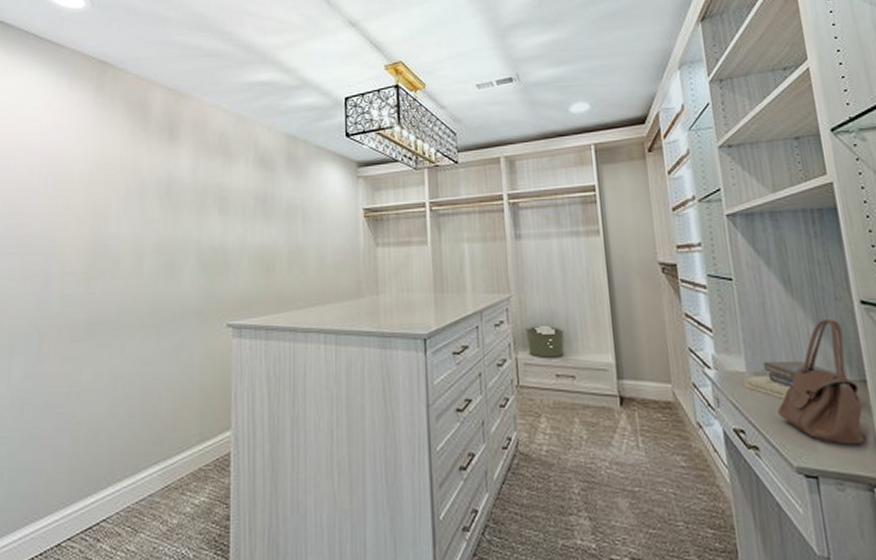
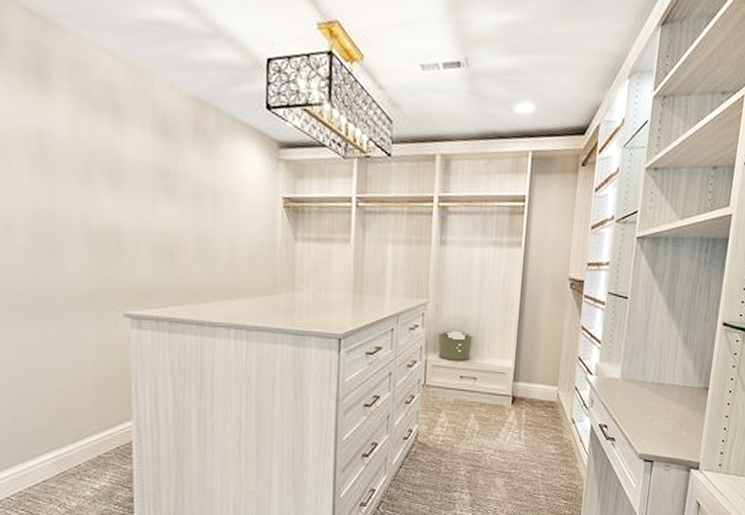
books: present [744,360,843,399] -> none [616,370,693,401]
handbag: present [777,318,865,445] -> none [636,336,704,437]

